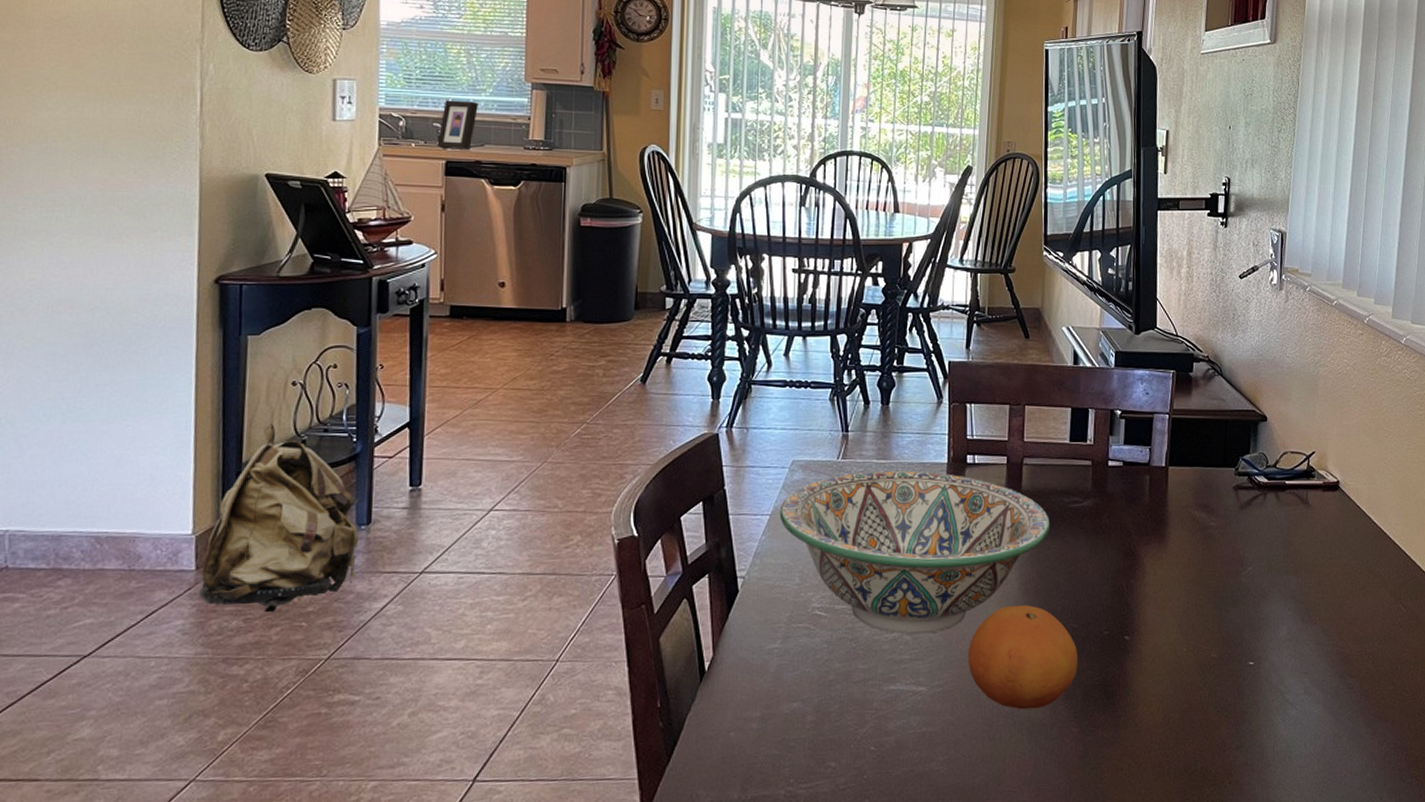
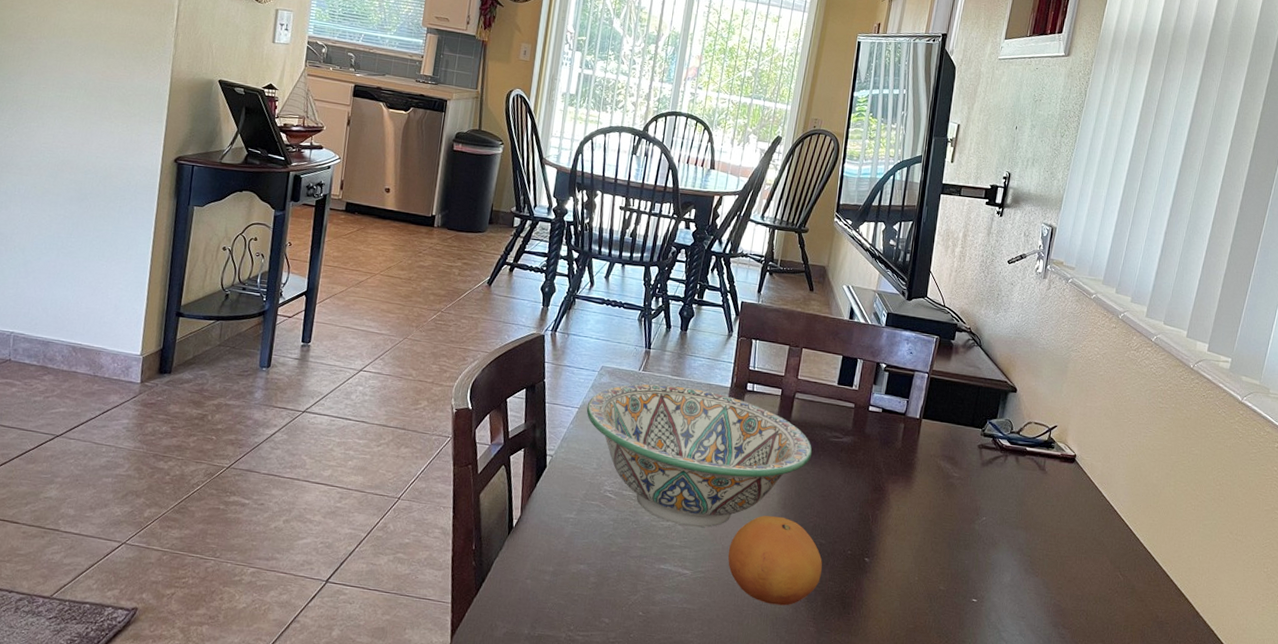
backpack: present [199,424,359,613] -> none [141,277,263,425]
picture frame: present [437,100,478,150] -> none [349,35,384,77]

